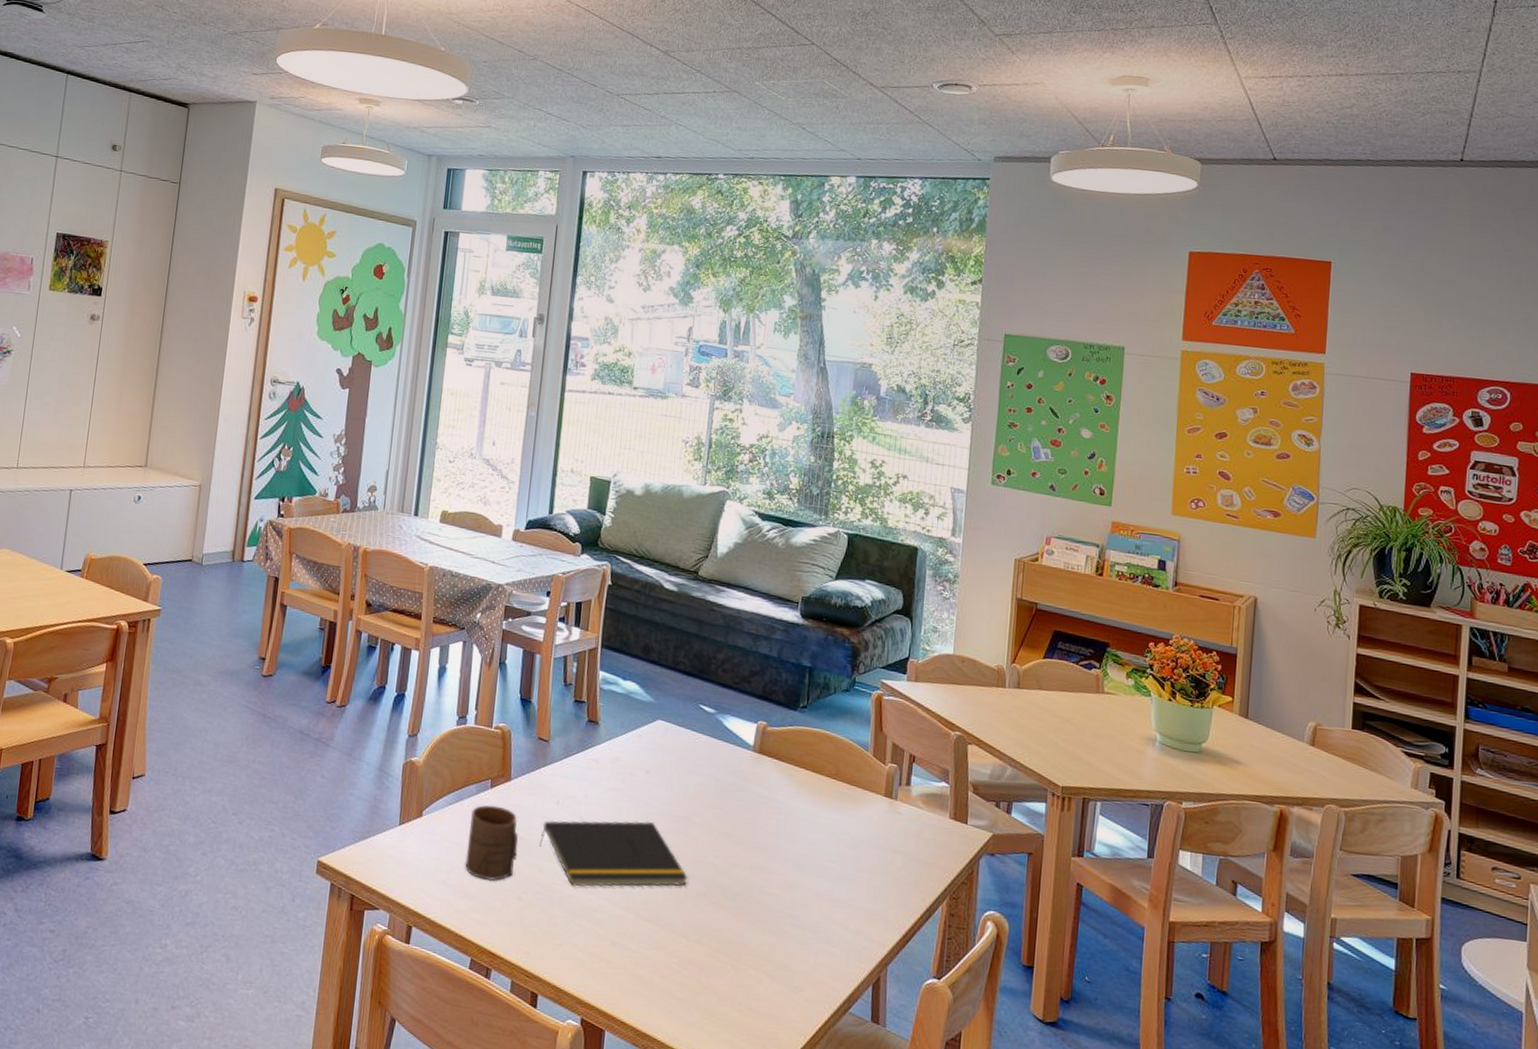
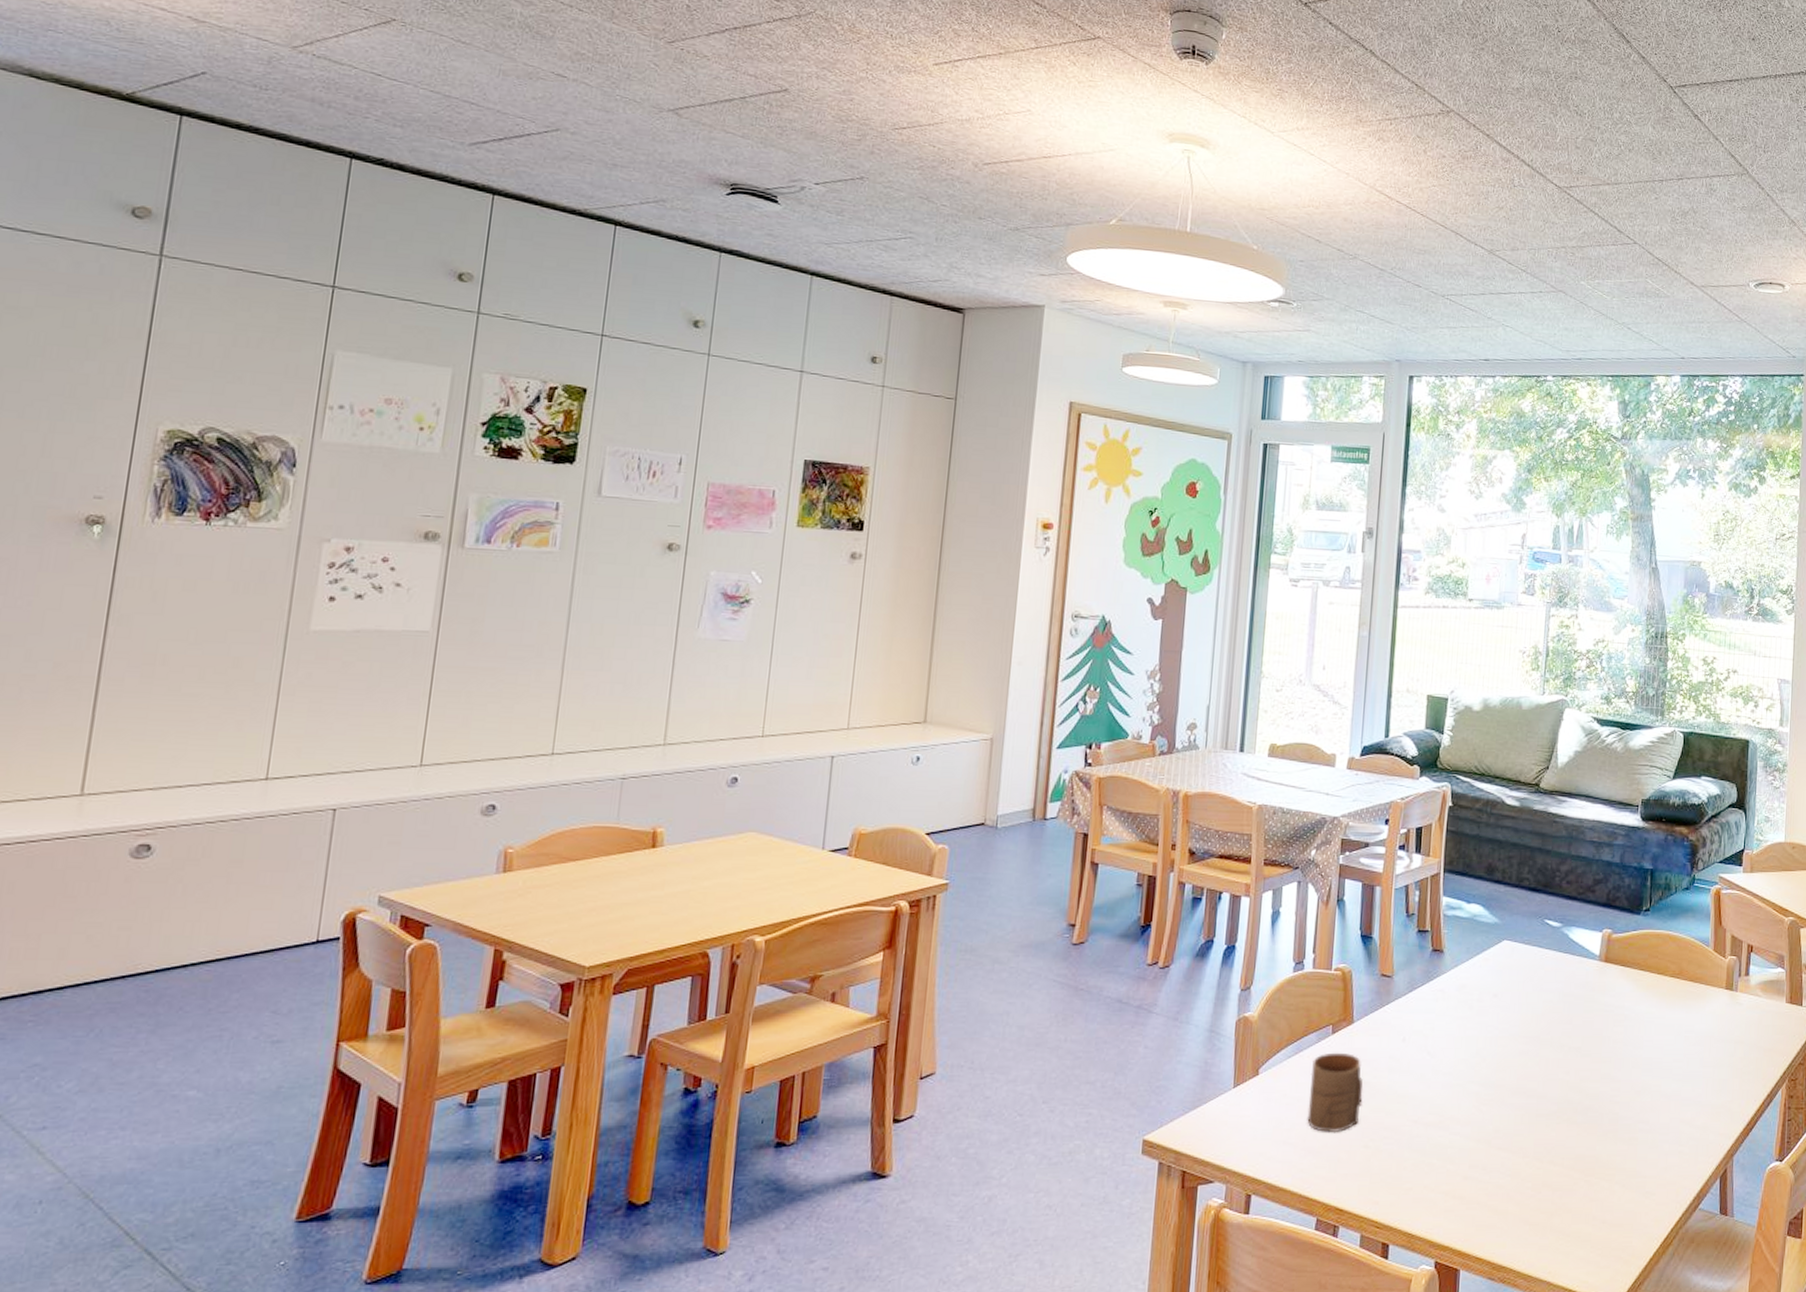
notepad: present [539,820,688,887] -> none [1385,1046,1539,1125]

